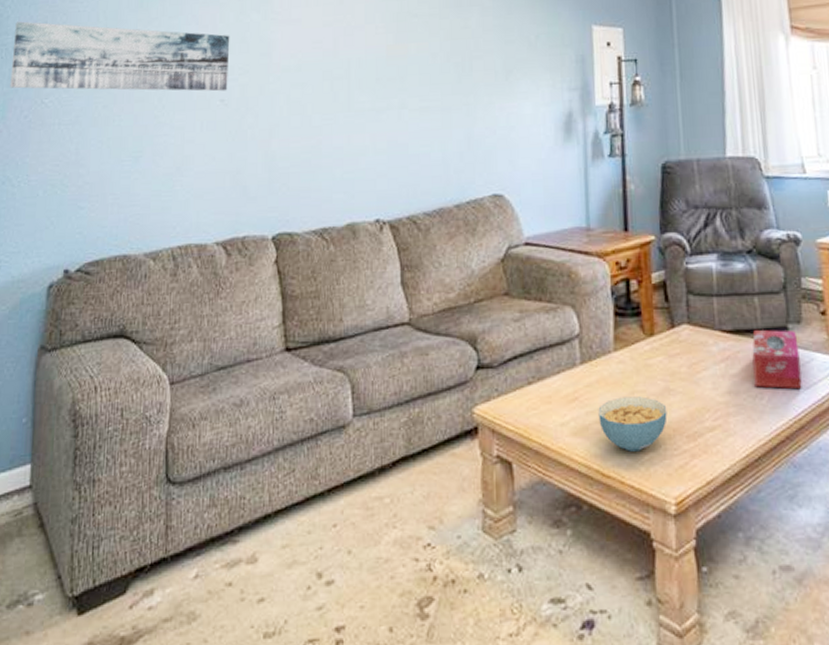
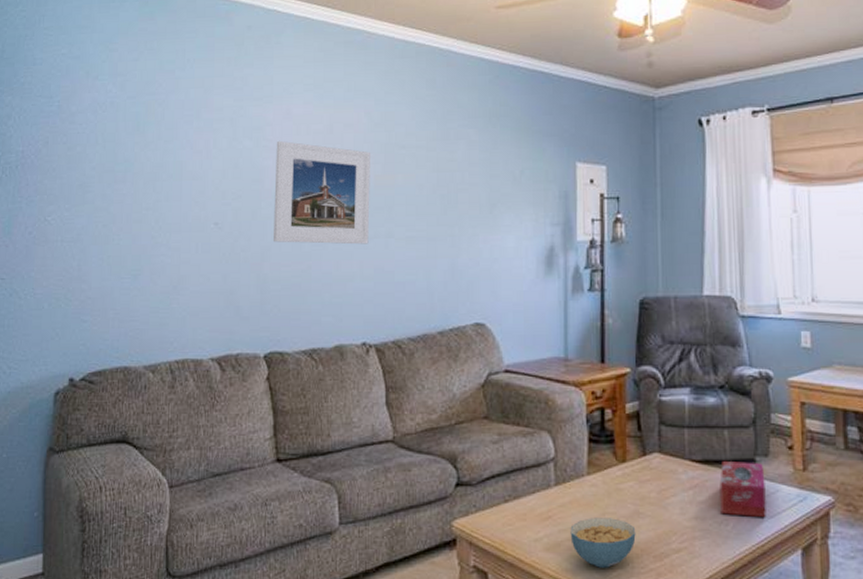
wall art: present [10,21,230,92] -> none [14,141,224,215]
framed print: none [282,12,382,118] -> present [274,140,370,245]

